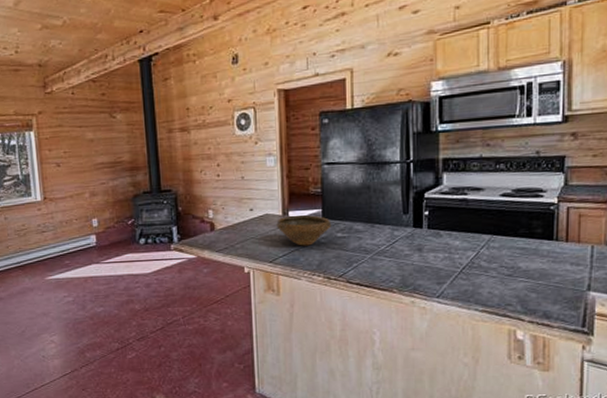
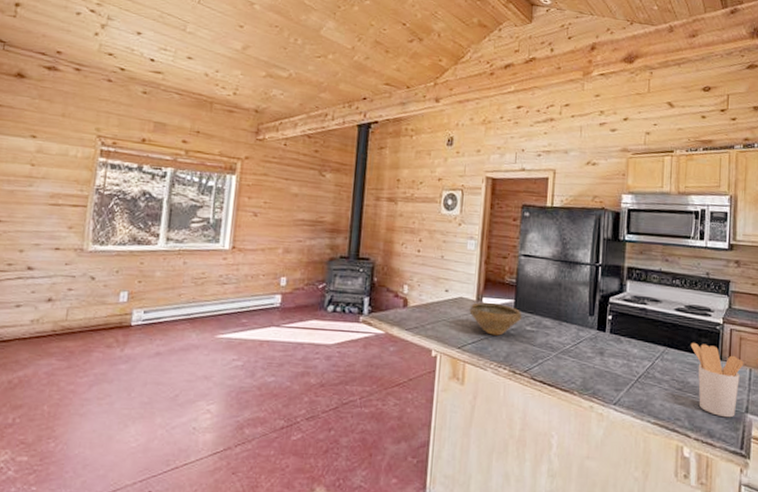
utensil holder: none [520,226,584,298] -> present [690,343,744,418]

